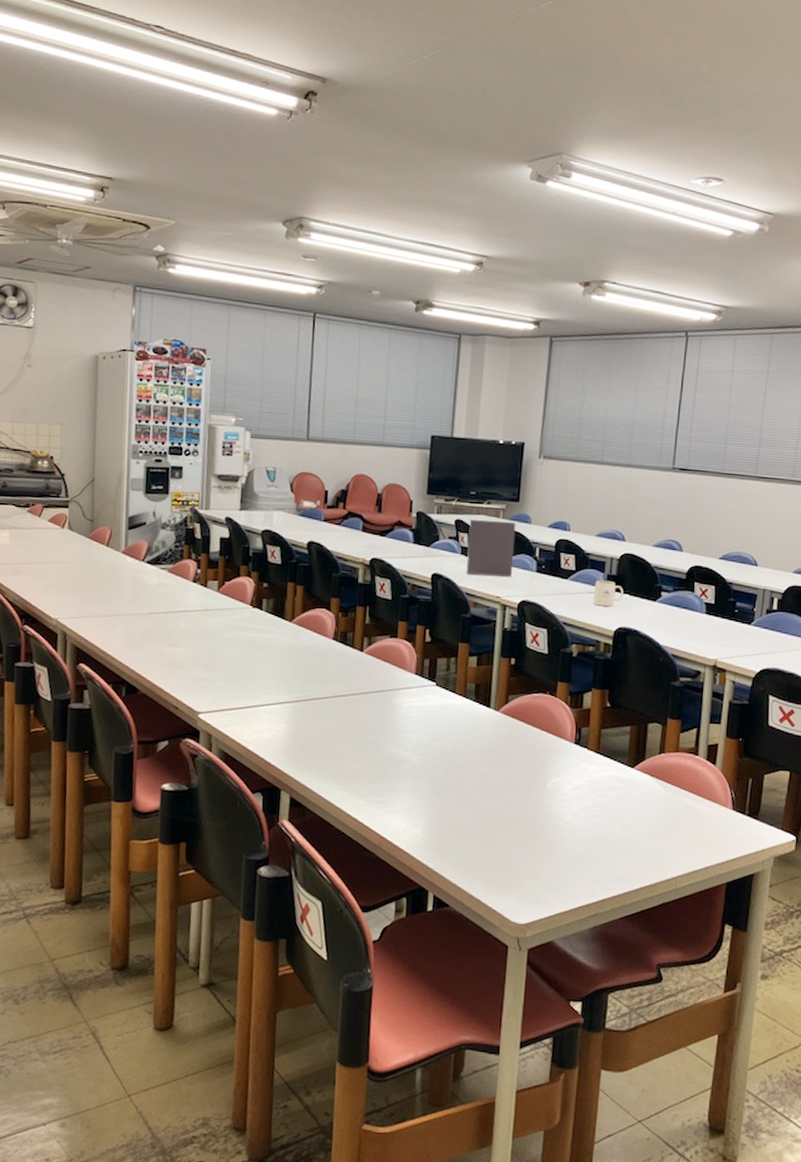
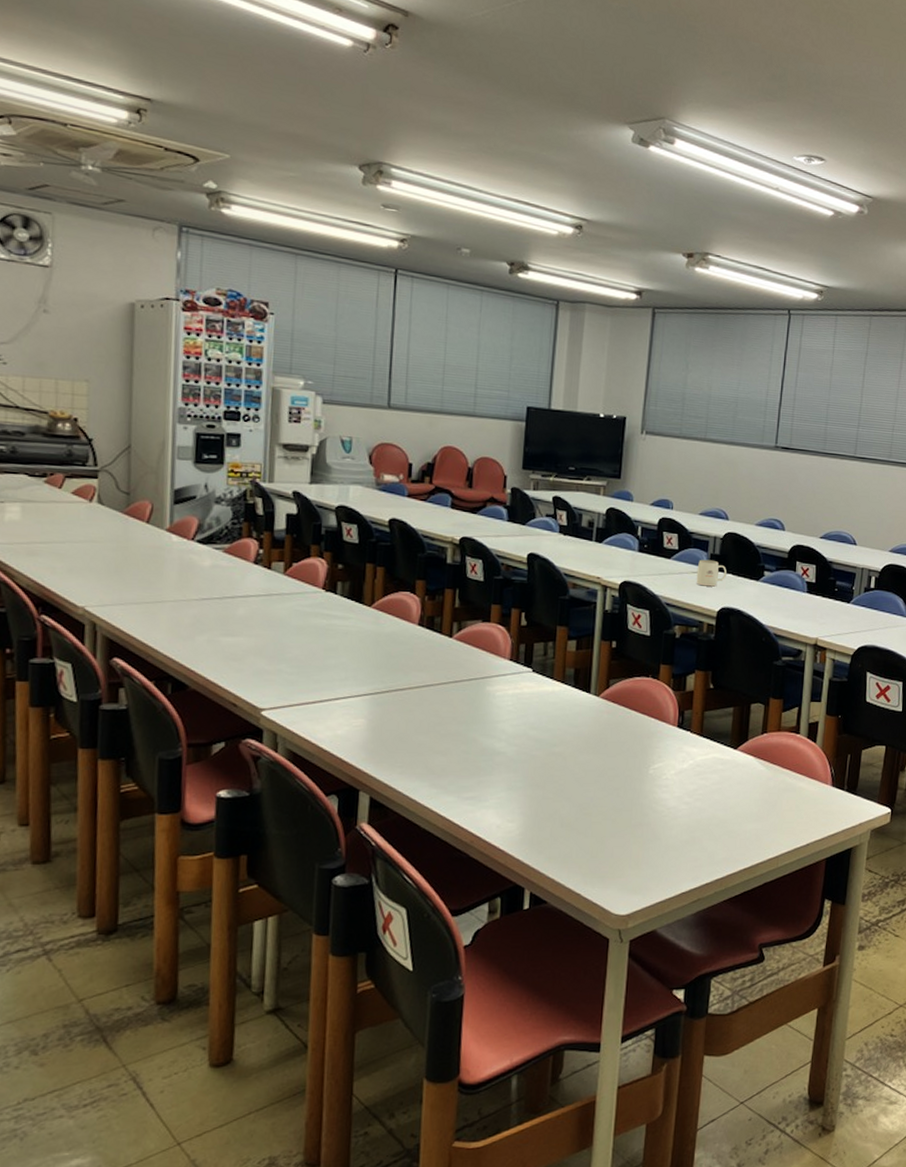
binder: present [466,520,516,577] -> none [564,497,618,557]

